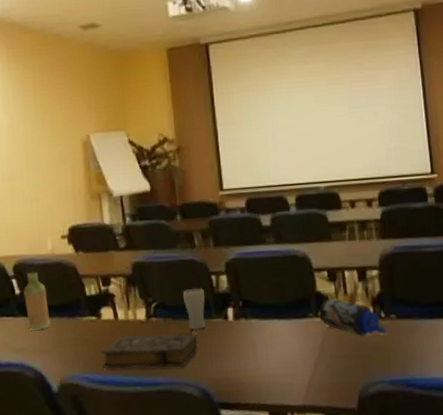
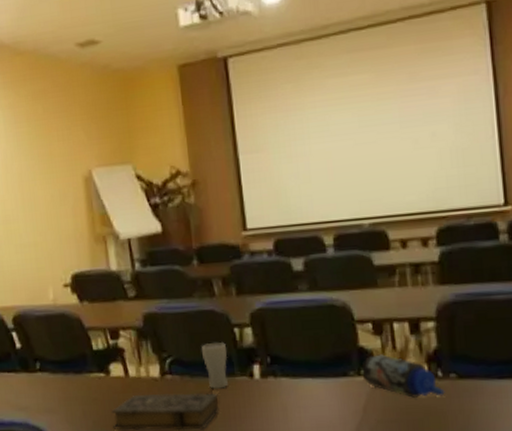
bottle: present [24,262,51,330] -> none [25,313,55,387]

